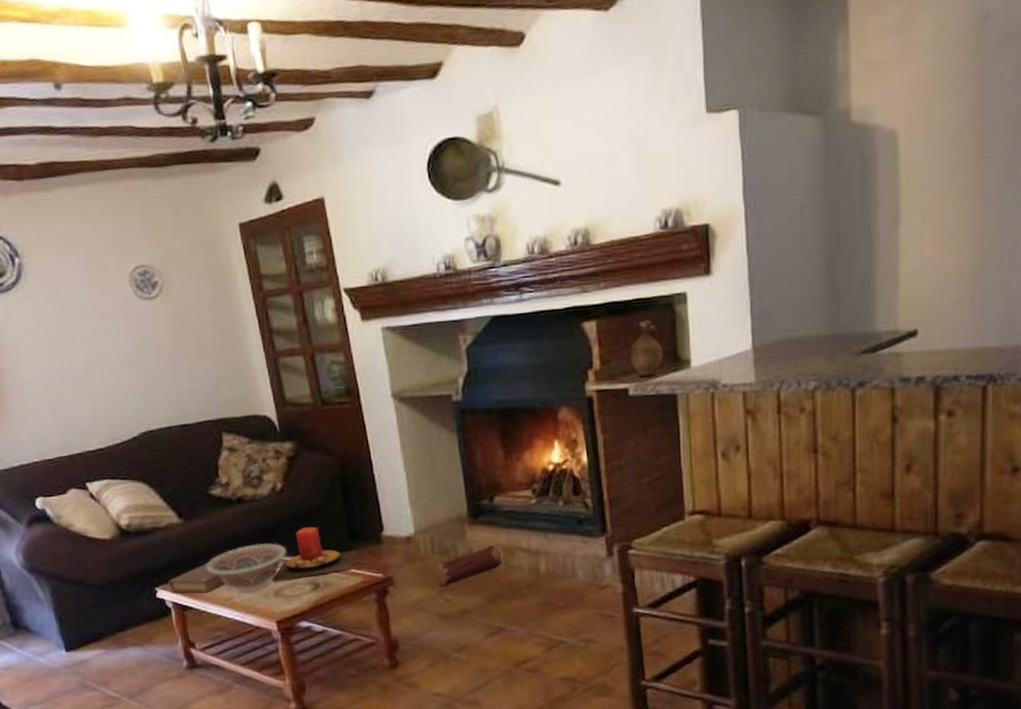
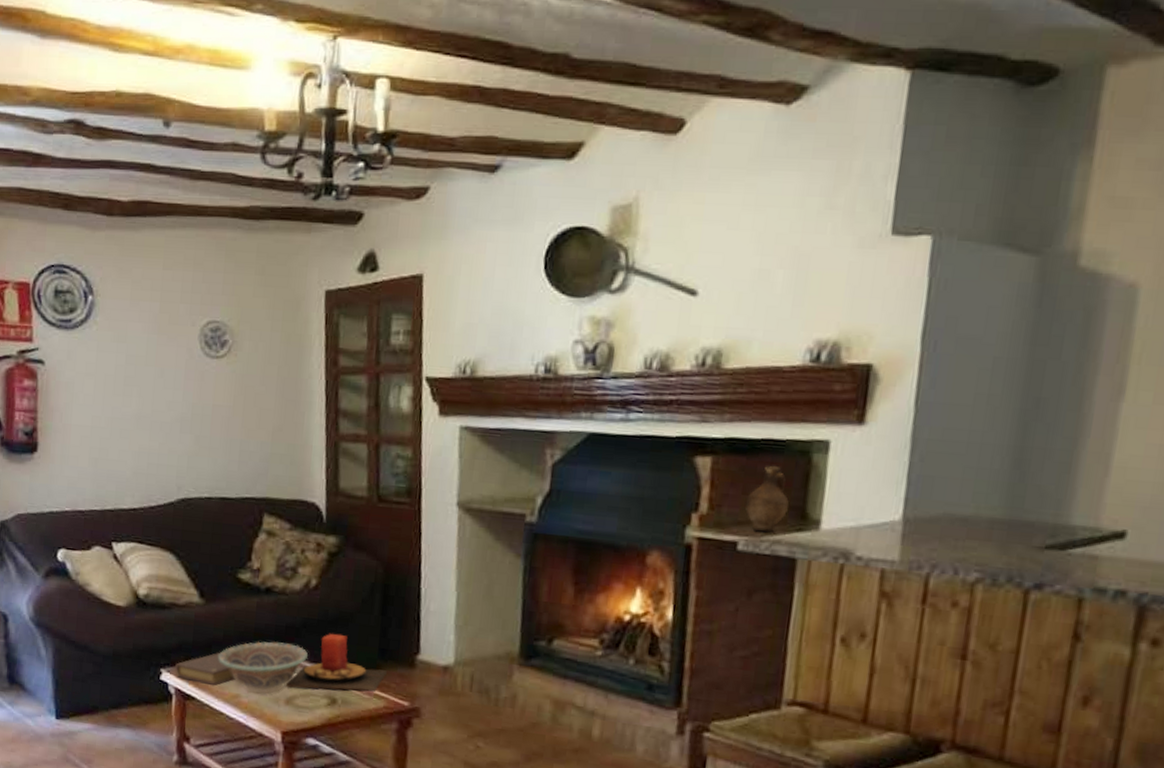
decorative log: present [433,546,503,587] -> none [467,695,551,731]

